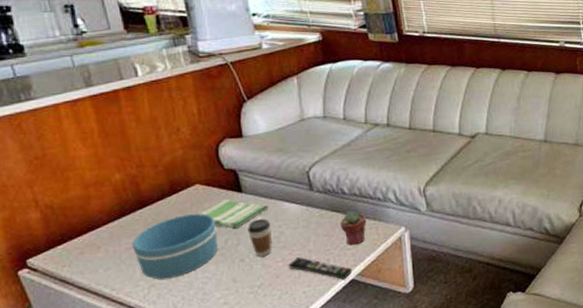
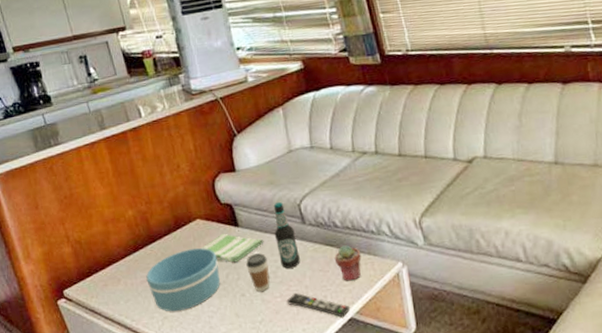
bottle: none [280,169,305,234] -> present [273,202,300,269]

